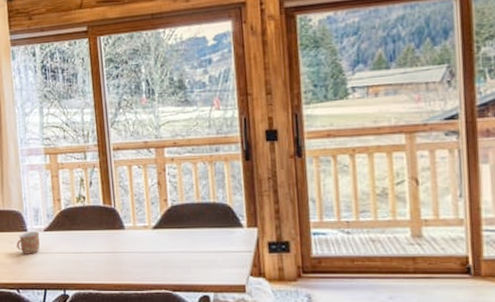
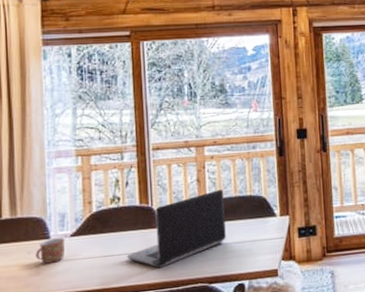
laptop computer: none [93,194,189,270] -> present [126,189,226,269]

